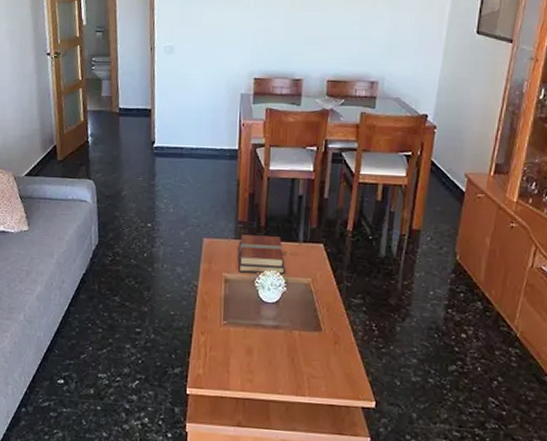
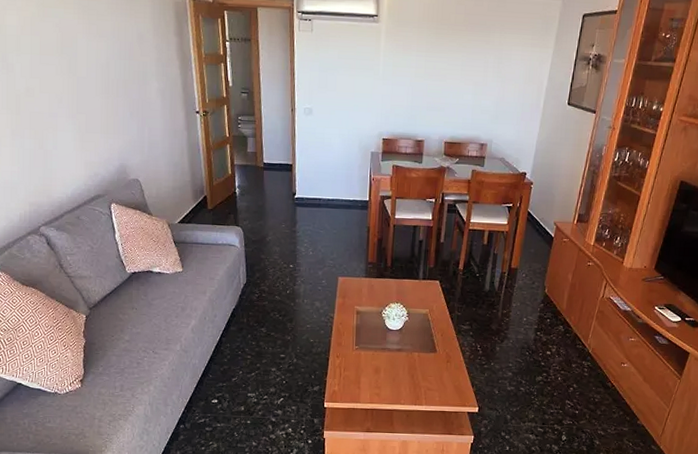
books: present [238,234,285,274] -> none [368,273,407,306]

